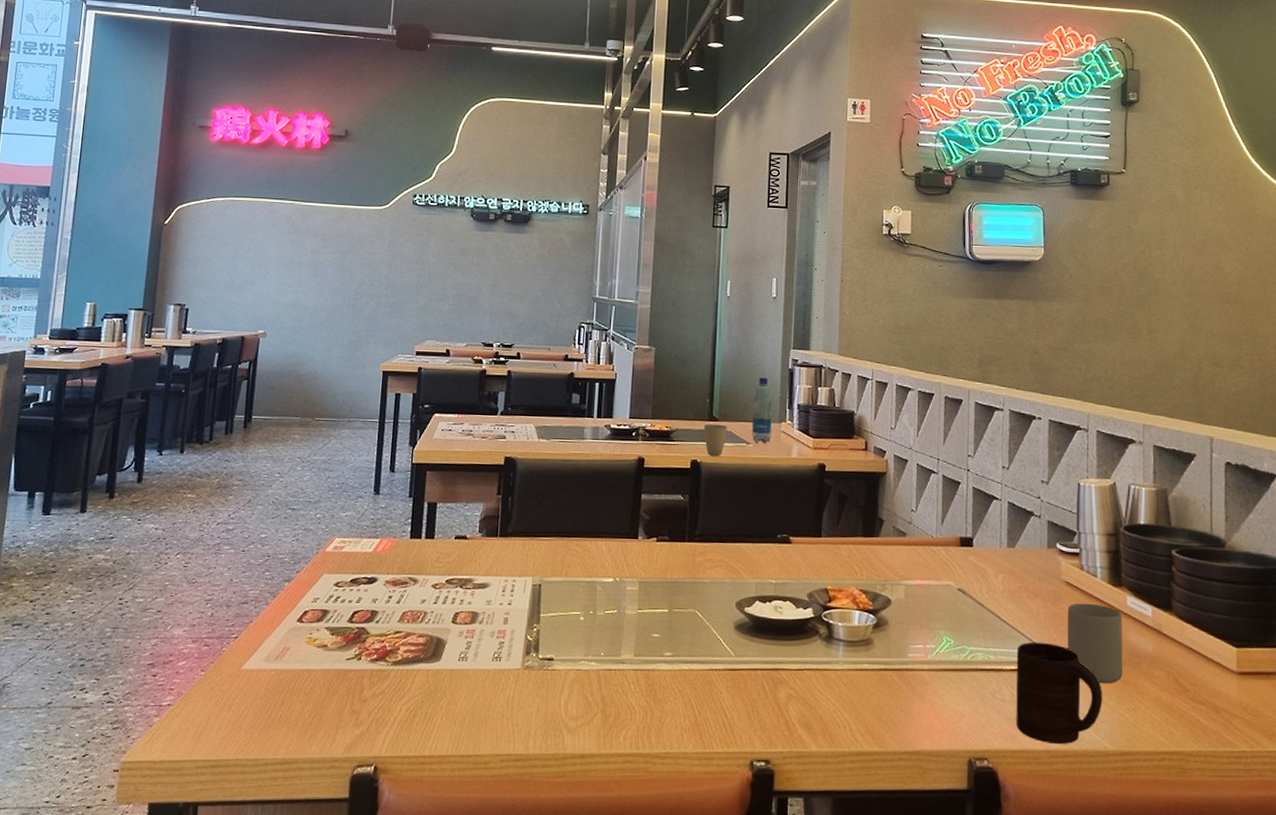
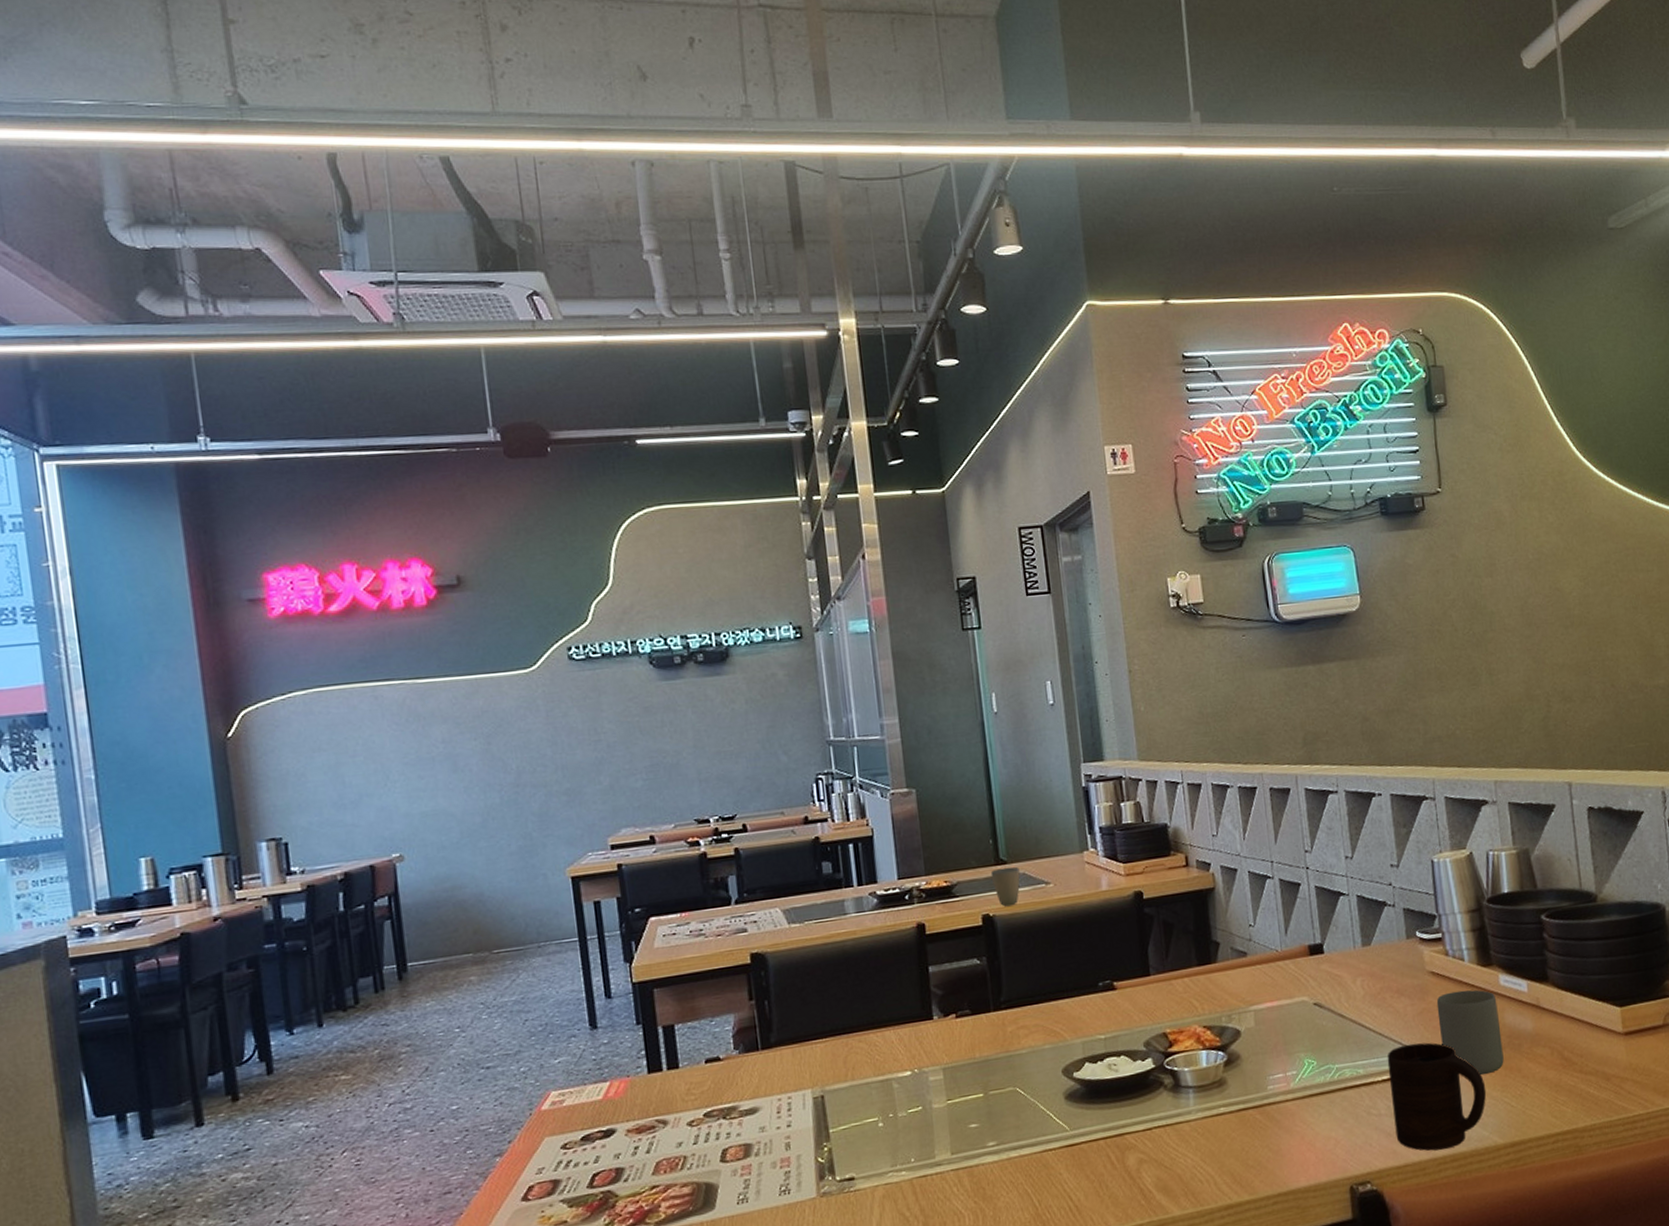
bottle: present [751,378,773,443] -> none [1044,802,1074,881]

